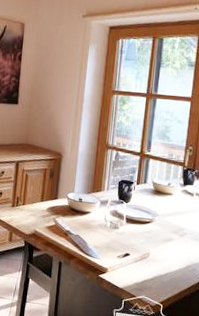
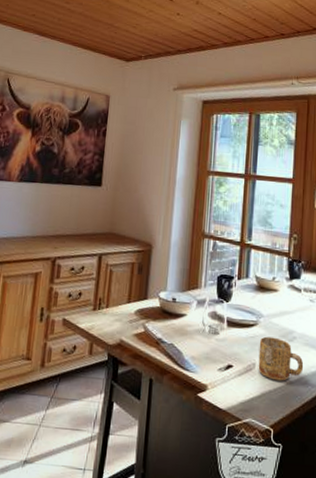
mug: none [151,232,192,268] -> present [258,336,304,381]

